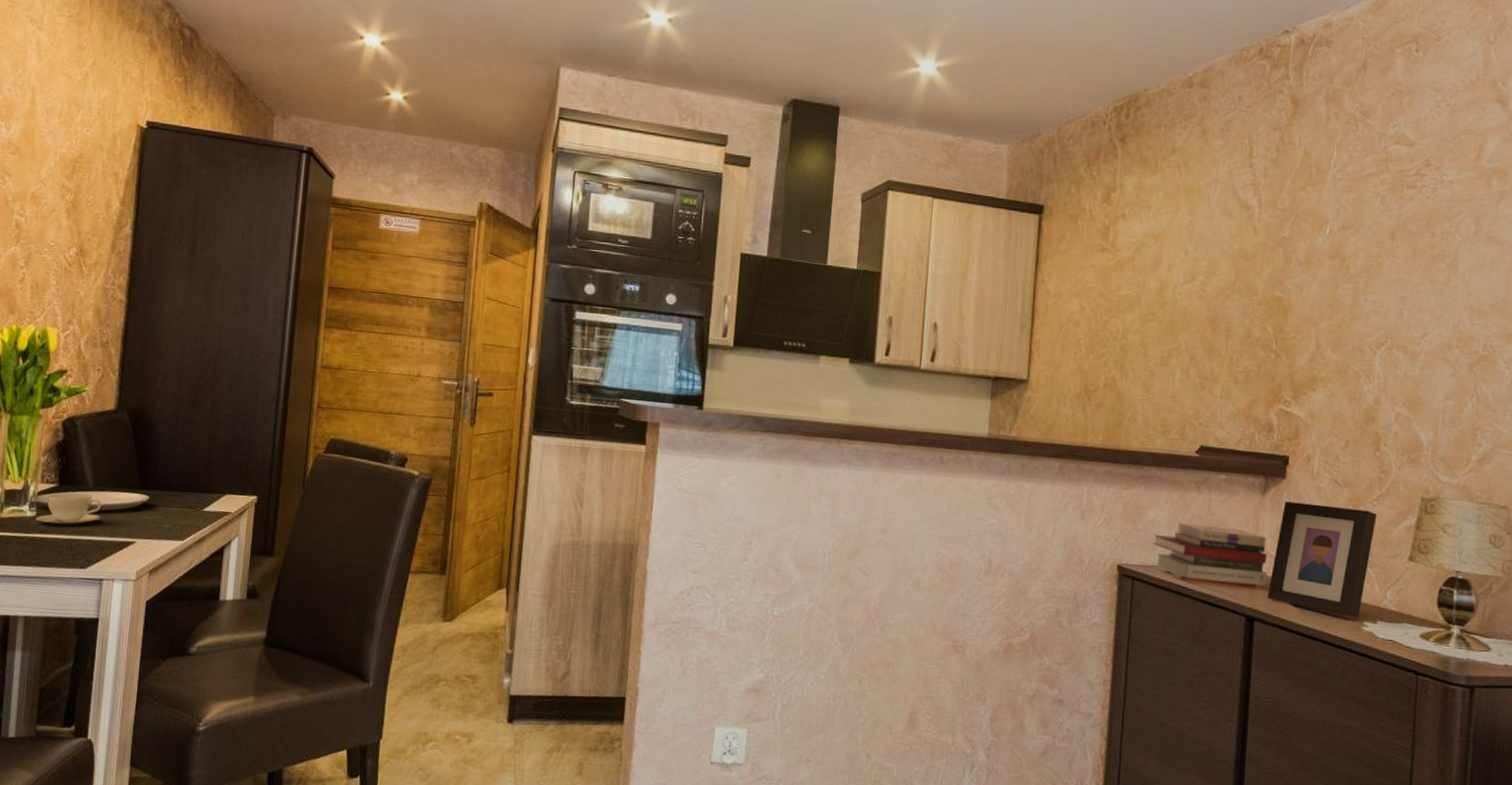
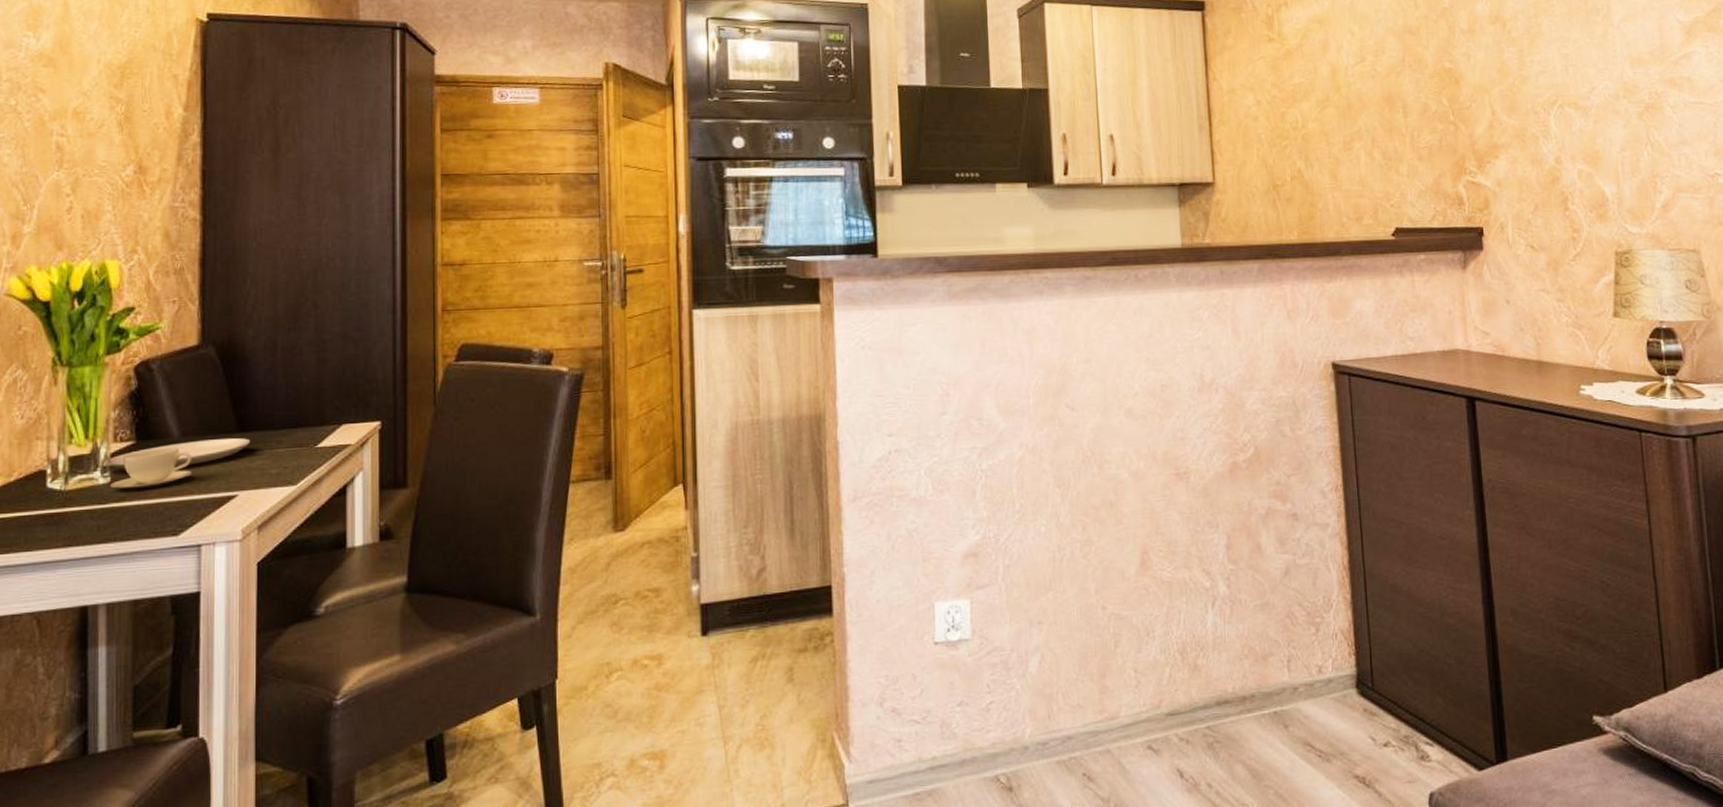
books: present [1152,522,1268,588] -> none [1363,308,1481,369]
picture frame: present [1267,501,1377,618] -> none [1483,272,1577,383]

